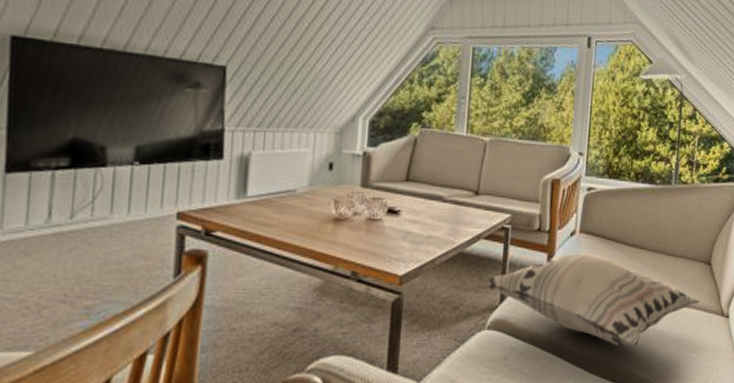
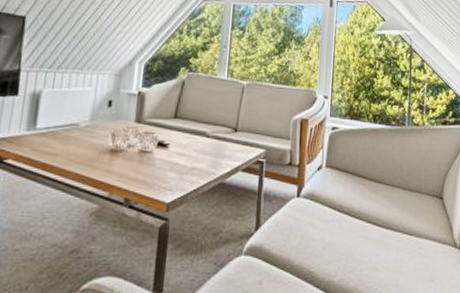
decorative pillow: present [484,252,699,346] -> none [242,185,434,274]

